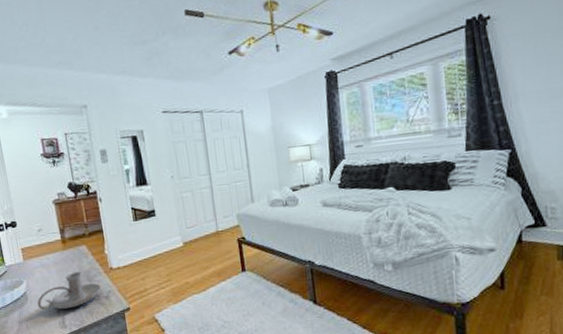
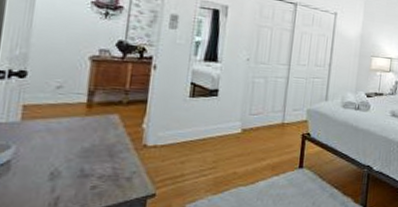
candle holder: present [37,271,101,310] -> none [22,143,124,187]

